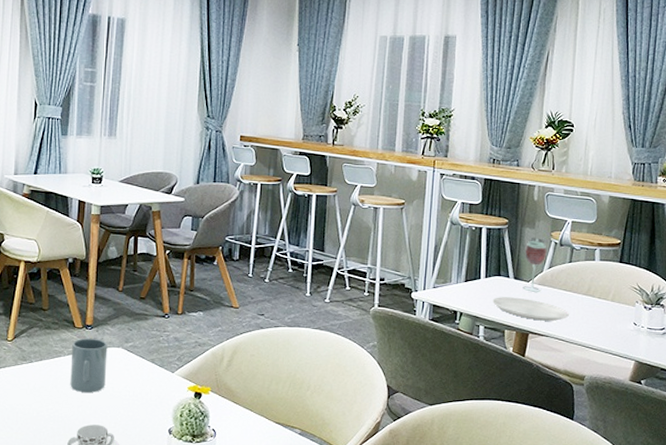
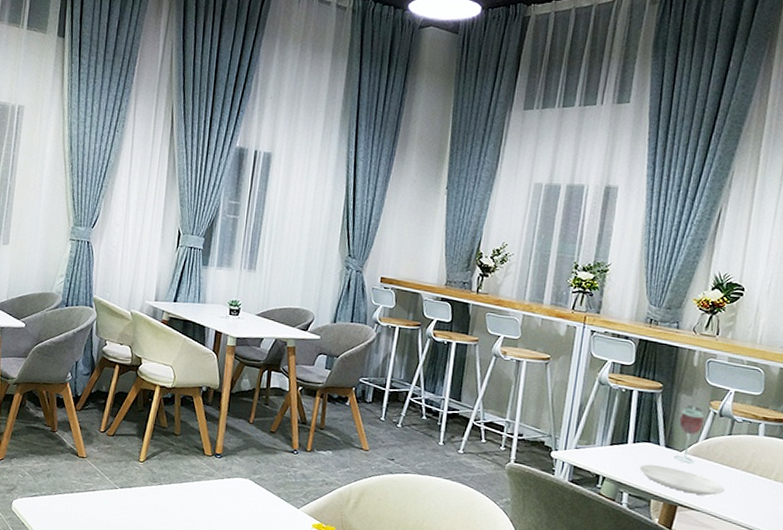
cup: present [70,338,108,392] -> none [197,466,236,520]

